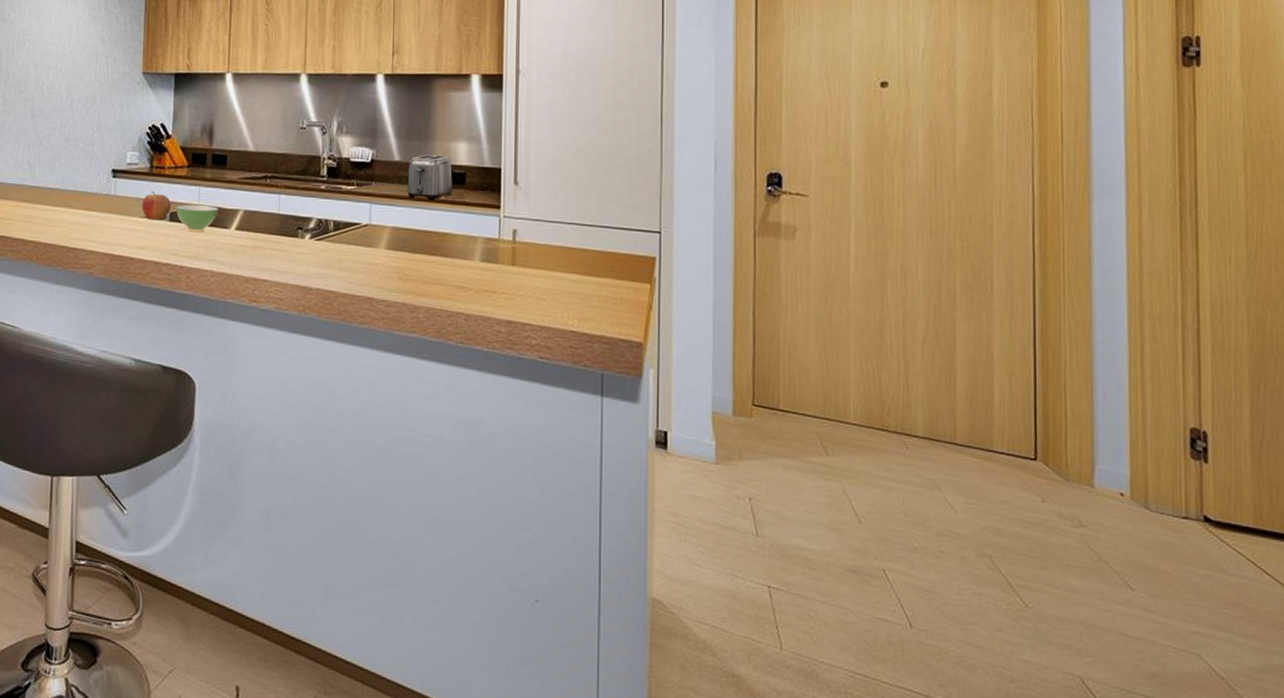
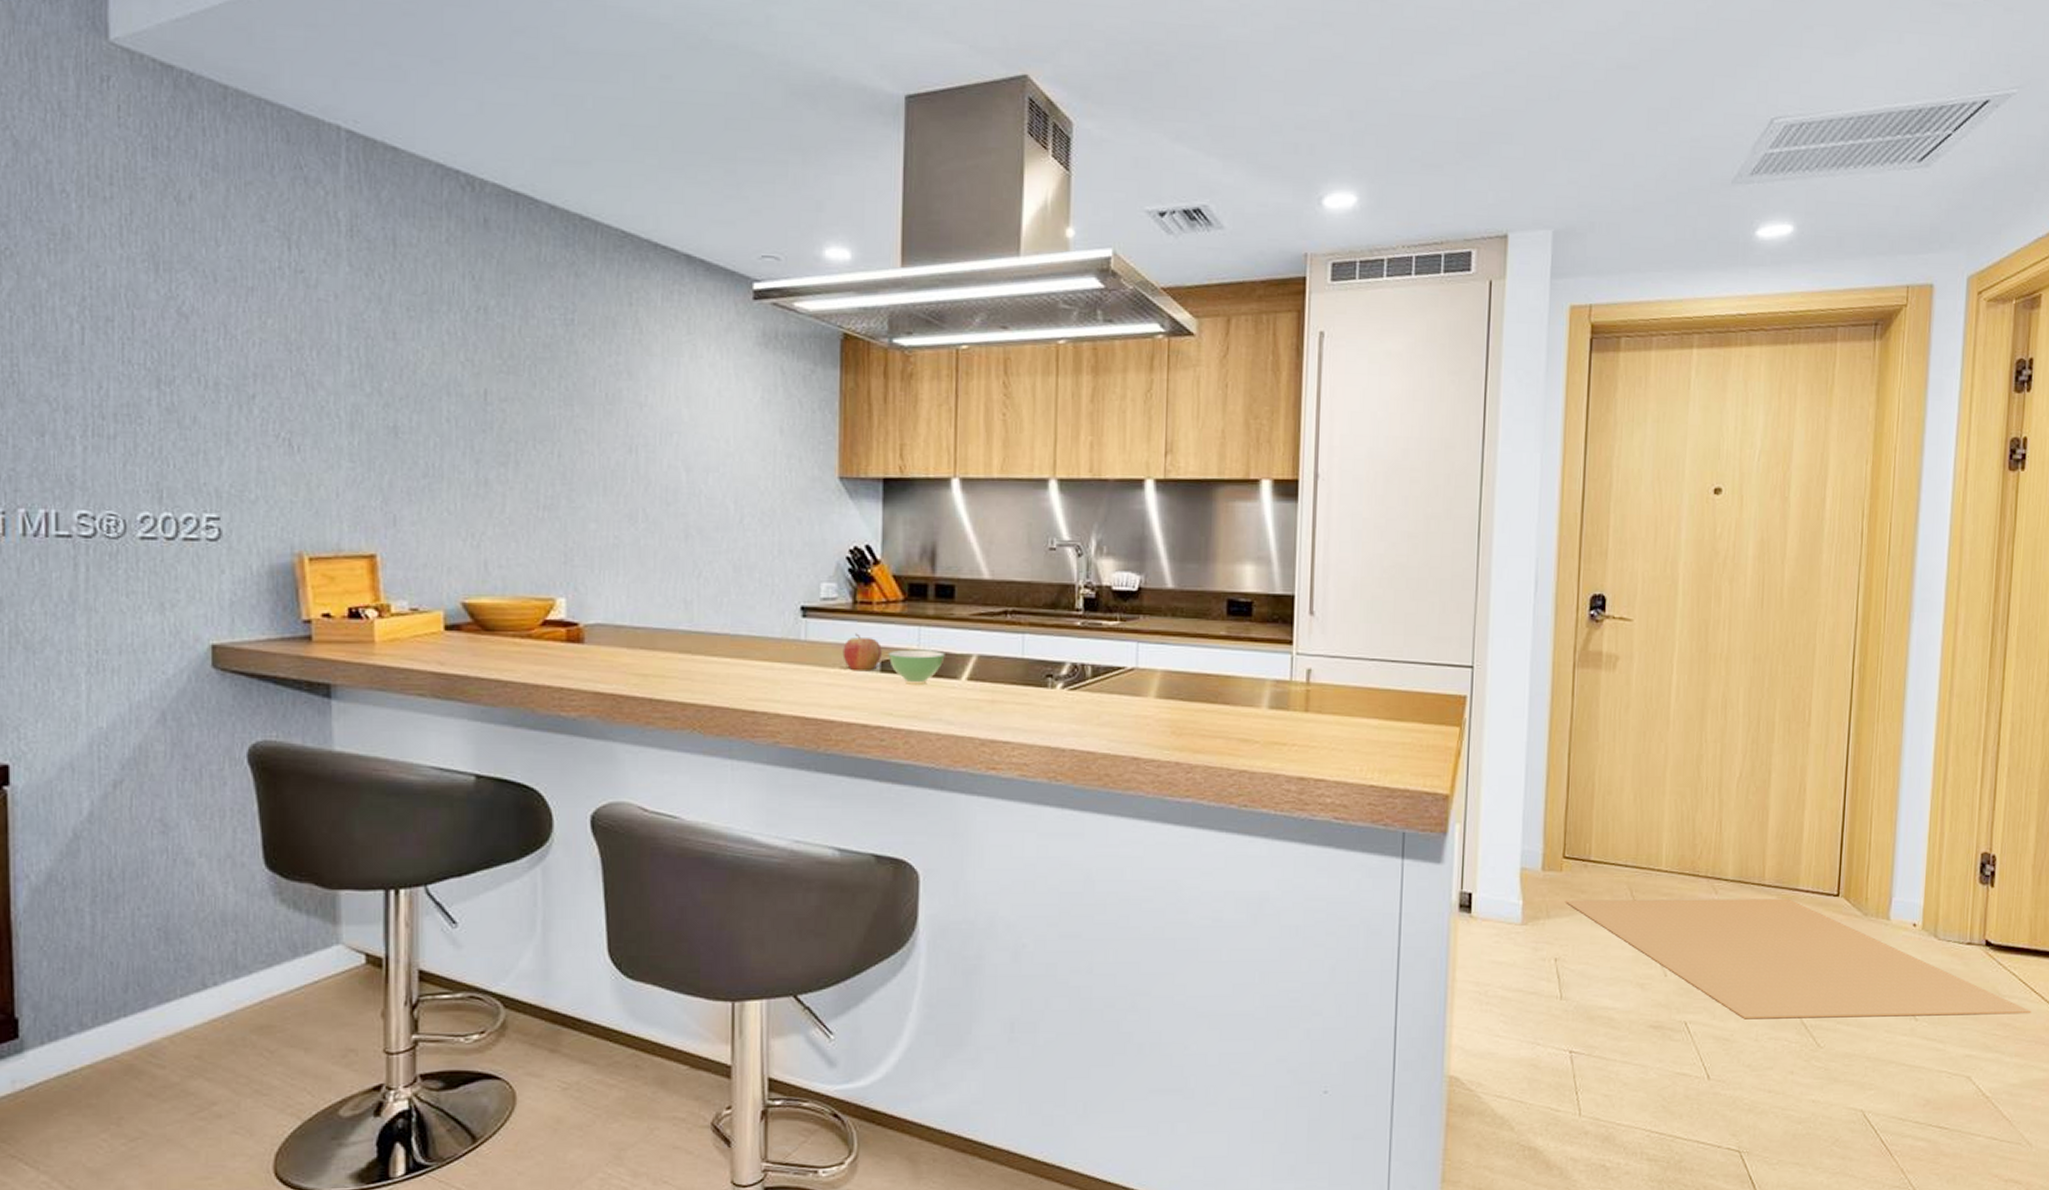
toaster: present [407,154,453,201] -> none [1182,580,1237,637]
door mat: none [756,444,1265,596] -> present [1564,898,2032,1019]

